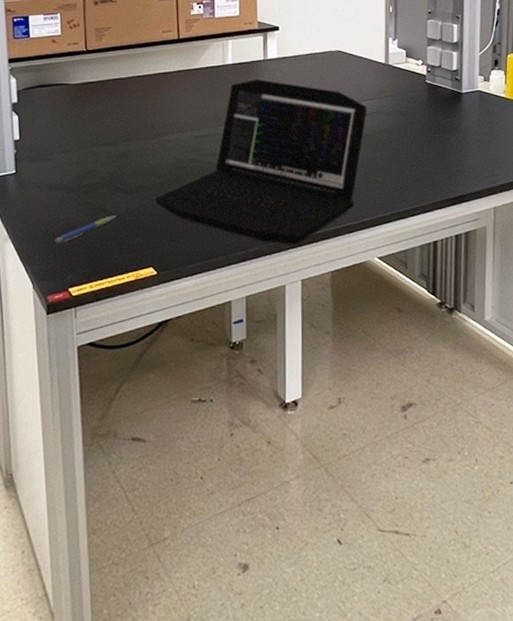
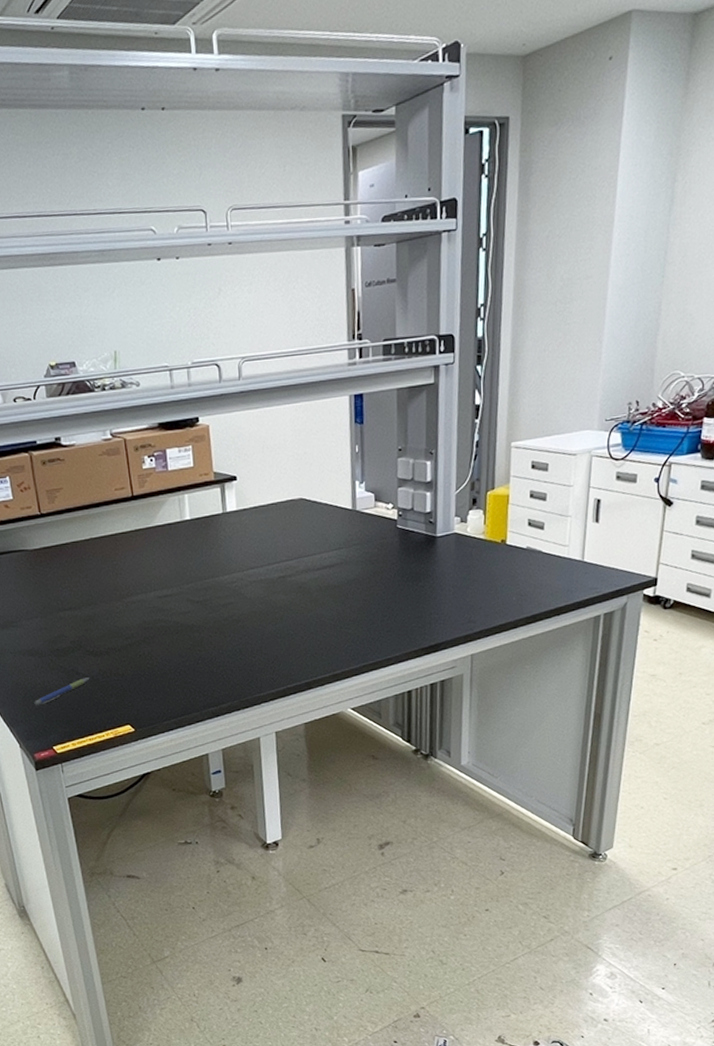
laptop: present [156,79,368,245] -> none [126,534,335,699]

